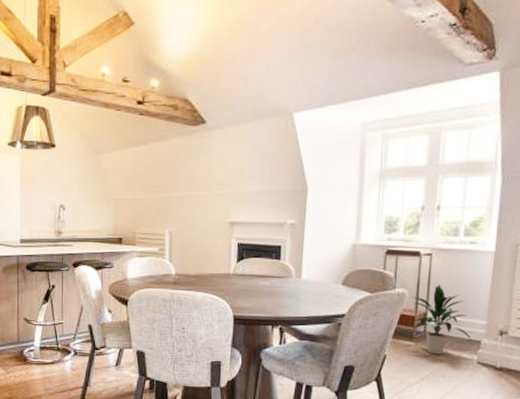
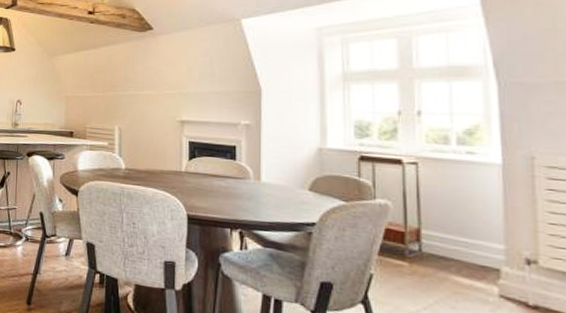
indoor plant: present [412,284,473,355] -> none [398,198,488,281]

